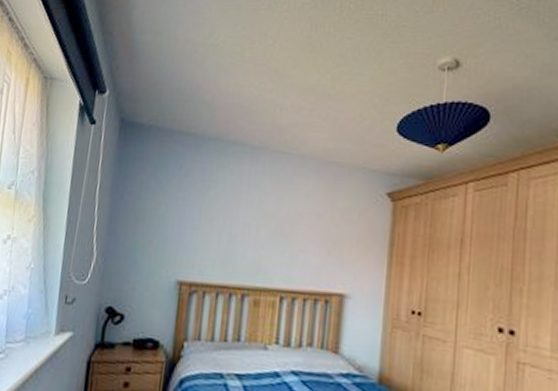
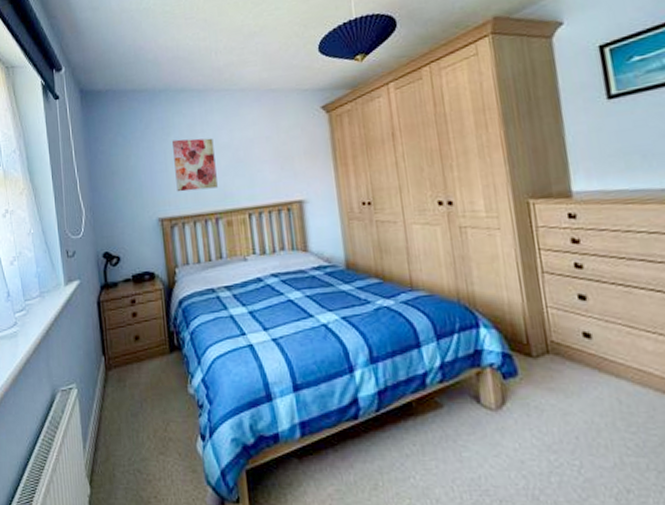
wall art: none [205,196,258,260] -> present [172,138,218,192]

